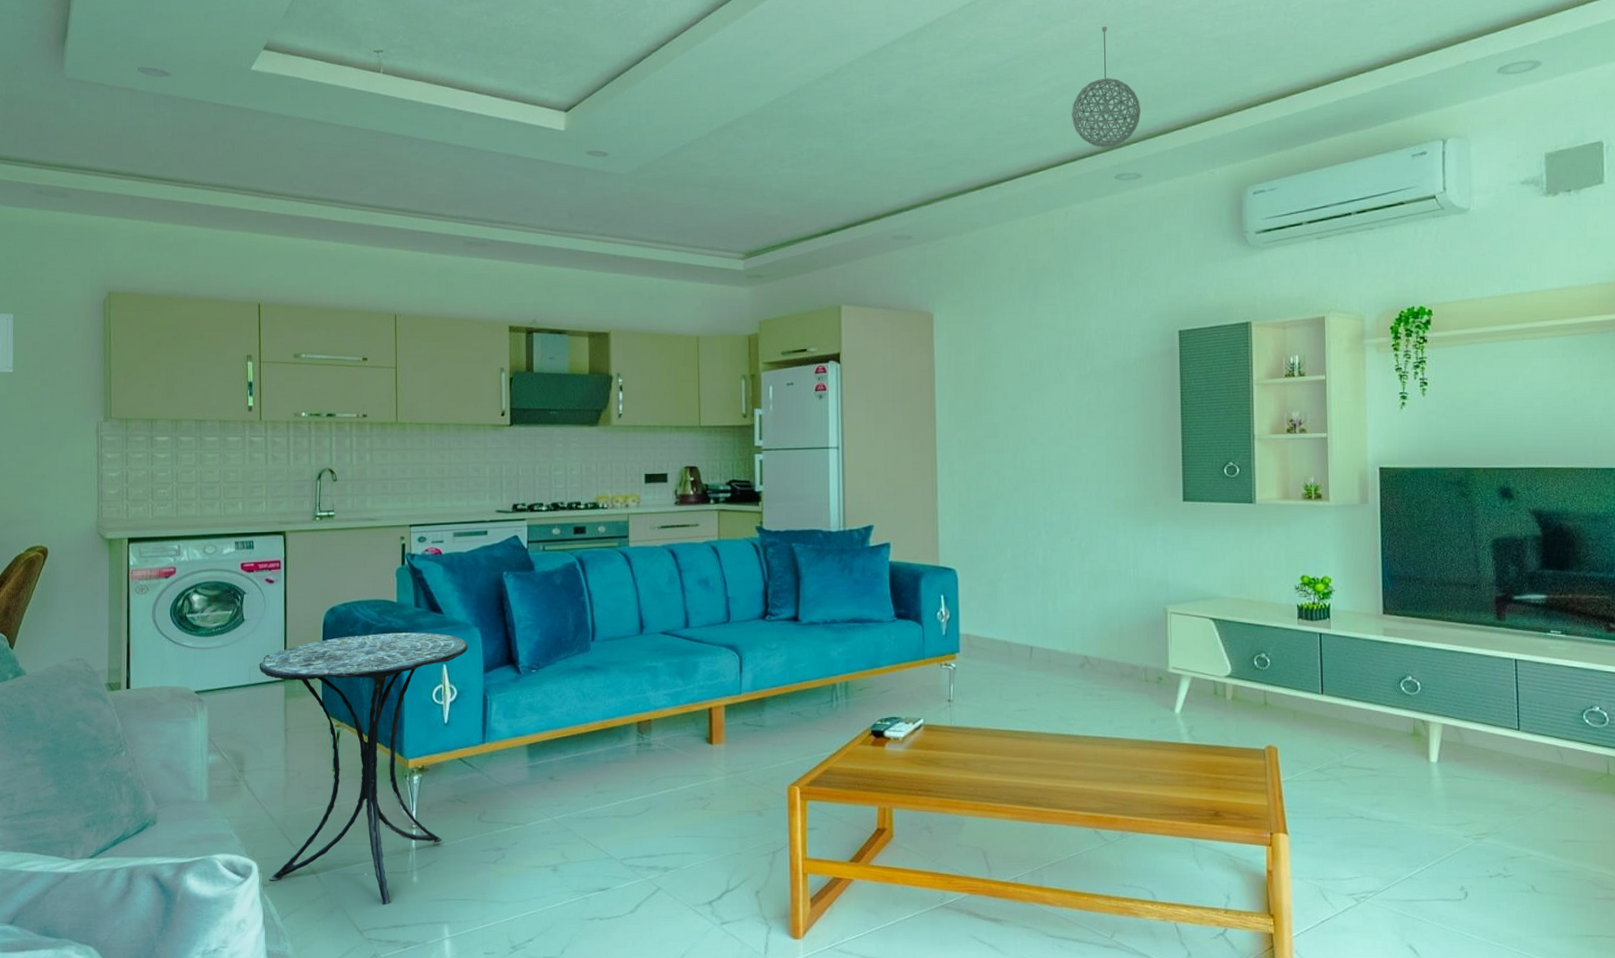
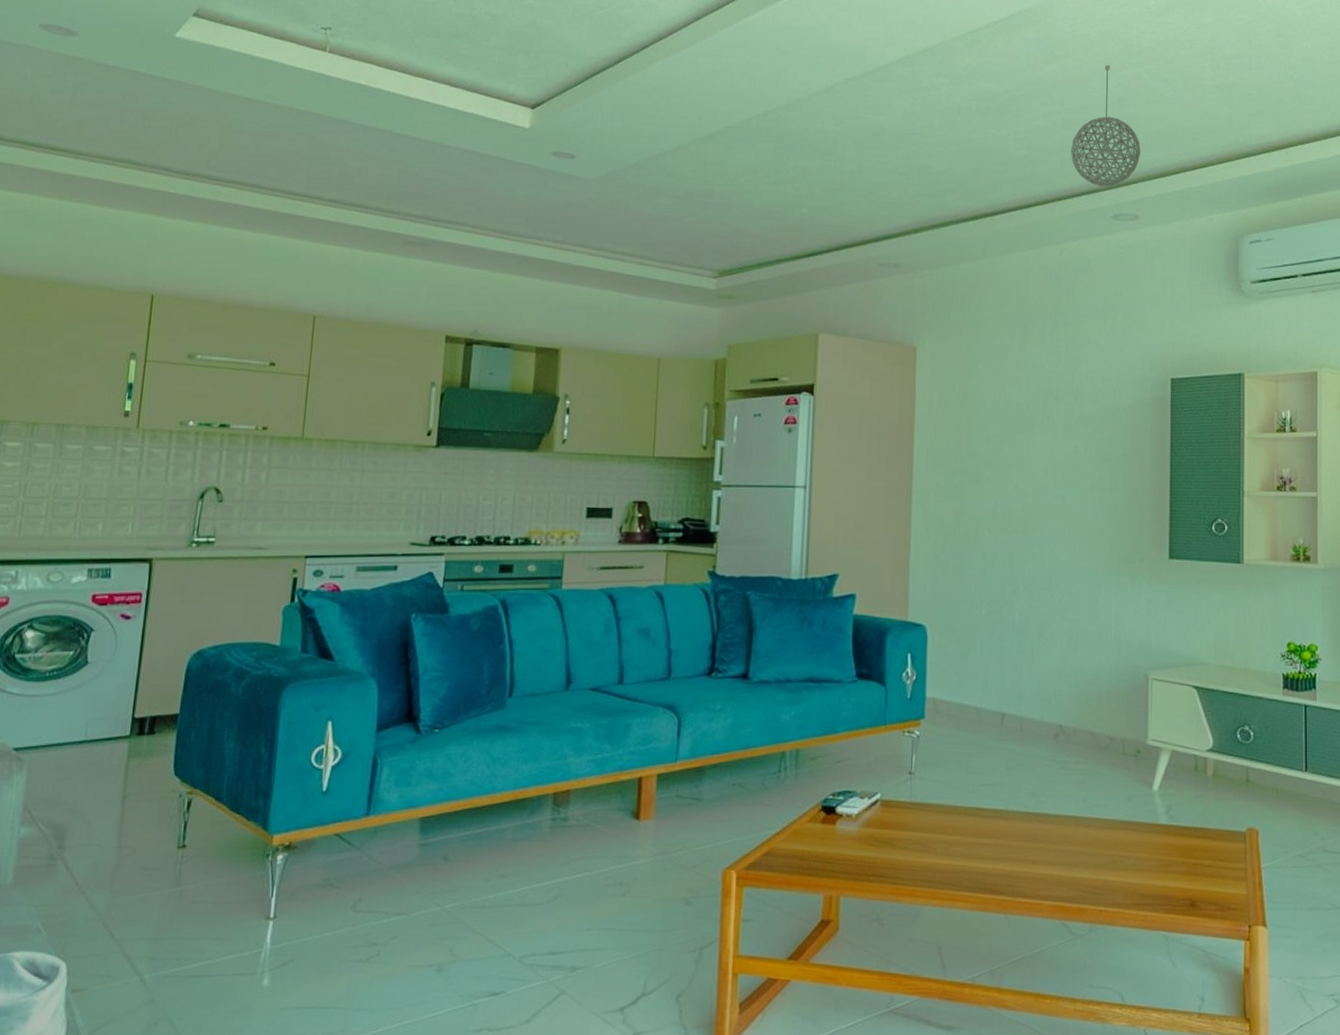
side table: present [259,632,469,905] -> none [79,682,362,1015]

